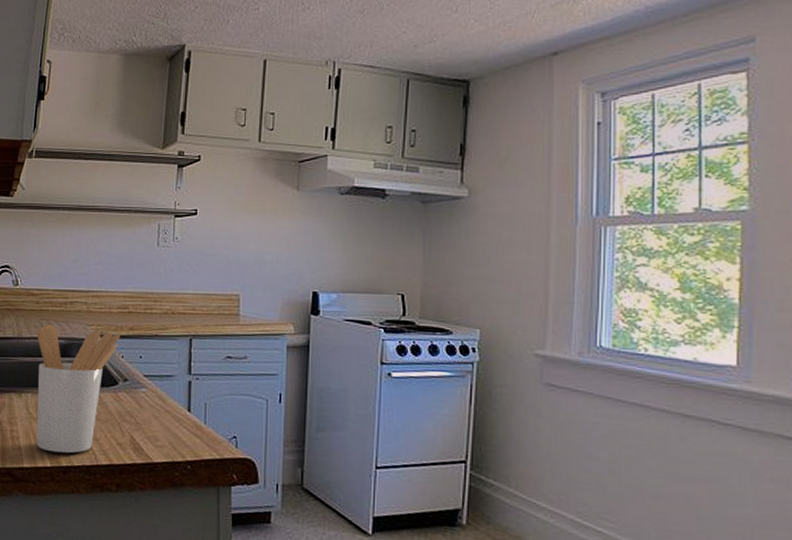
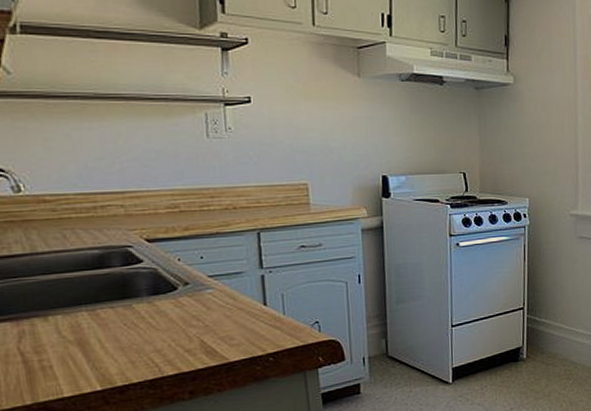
utensil holder: present [36,324,120,454] -> none [58,234,173,375]

